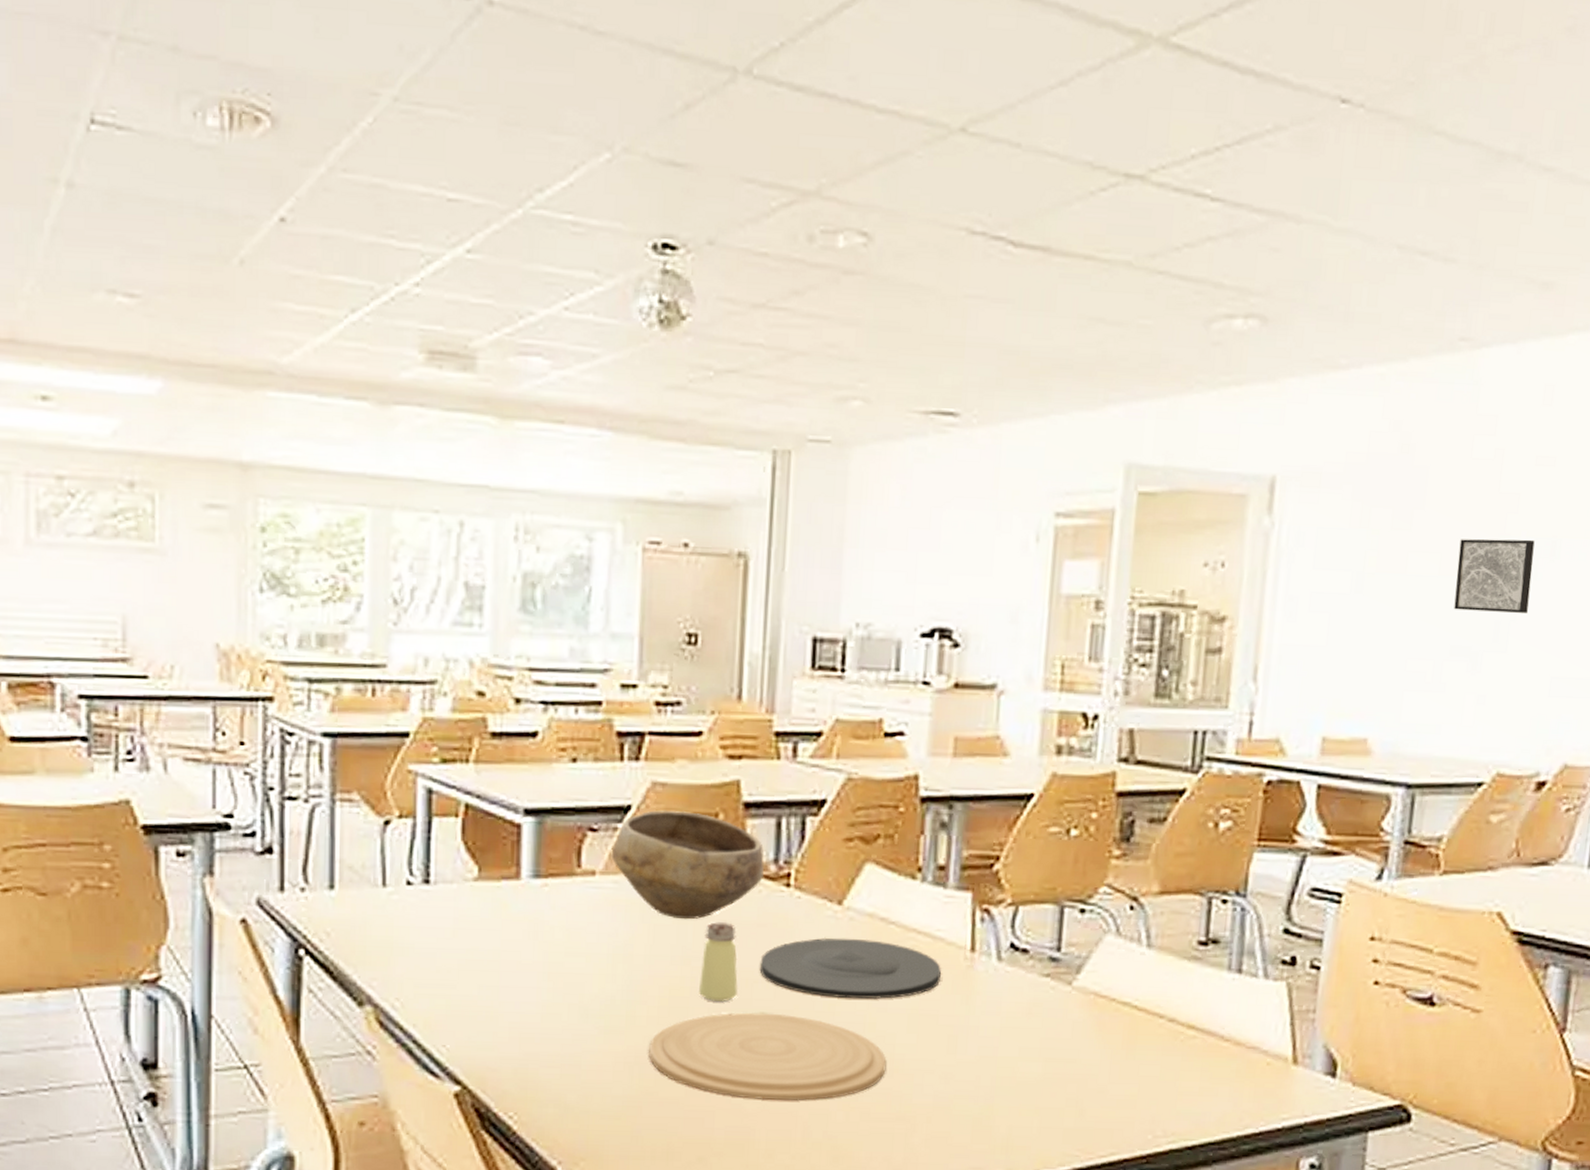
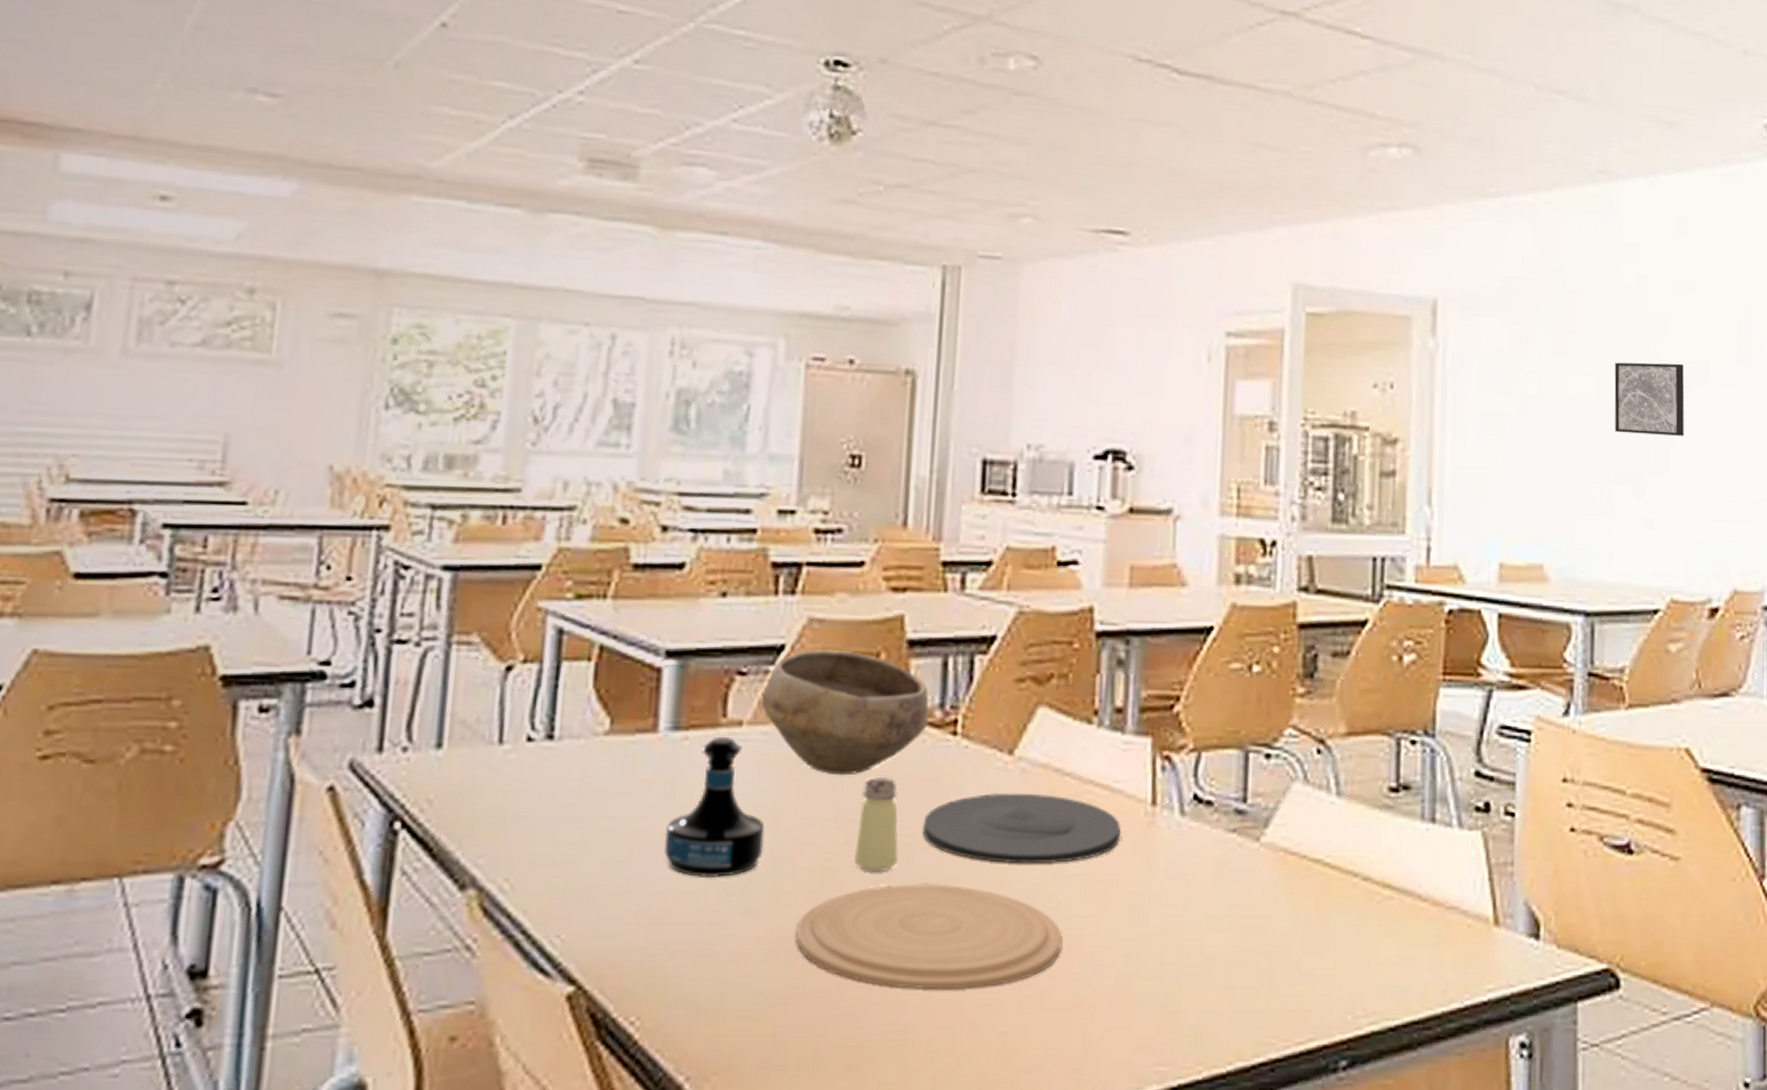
tequila bottle: none [530,884,619,1003] -> present [664,736,765,879]

